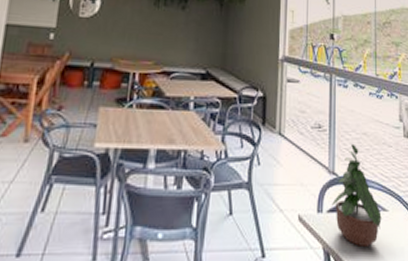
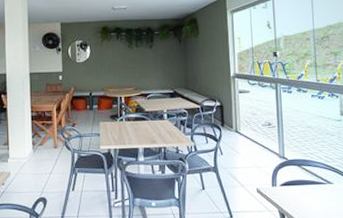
potted plant: present [332,143,382,248] -> none [284,135,328,211]

